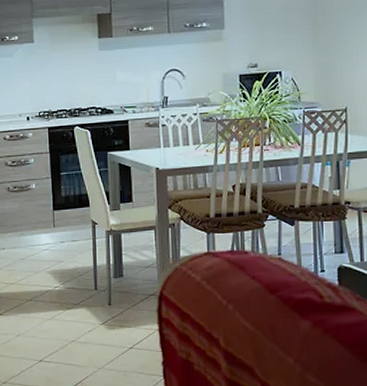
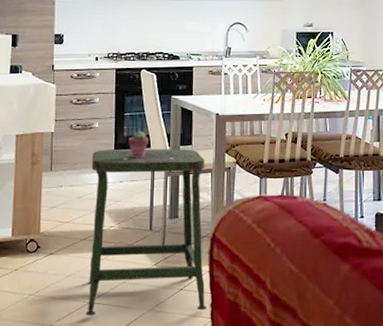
stool: none [31,206,159,373] -> present [85,148,208,315]
potted succulent: none [66,189,88,218] -> present [128,130,150,158]

